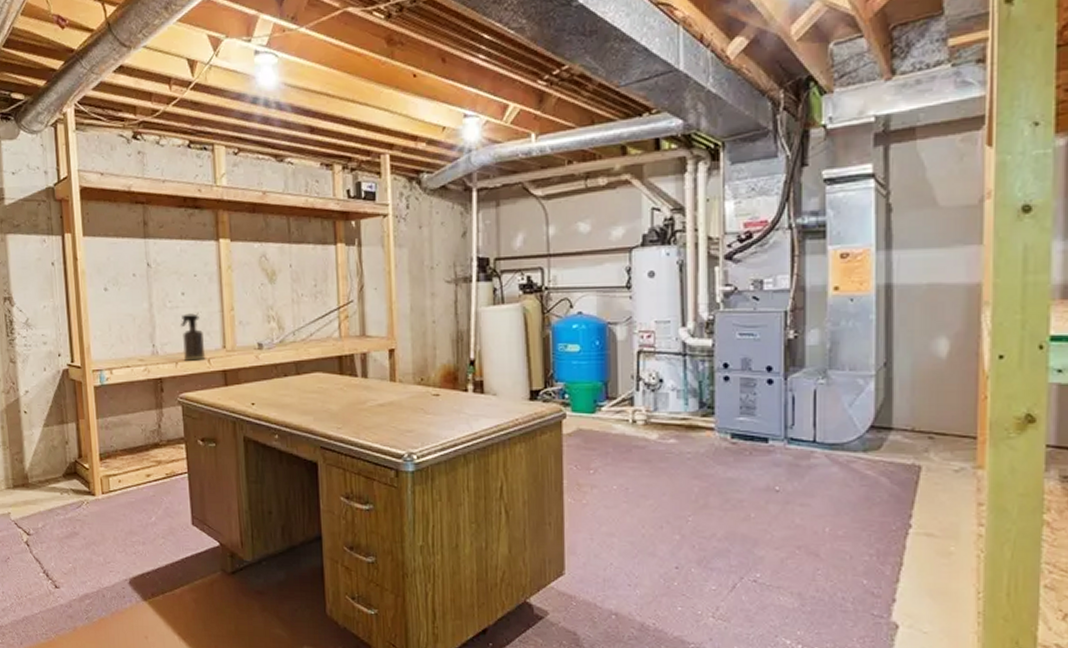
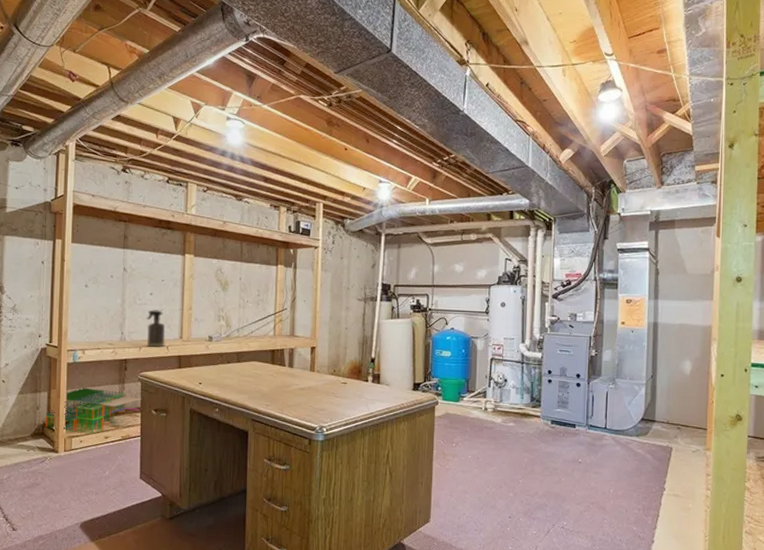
plastic crate: none [77,415,185,472] -> present [46,387,142,434]

